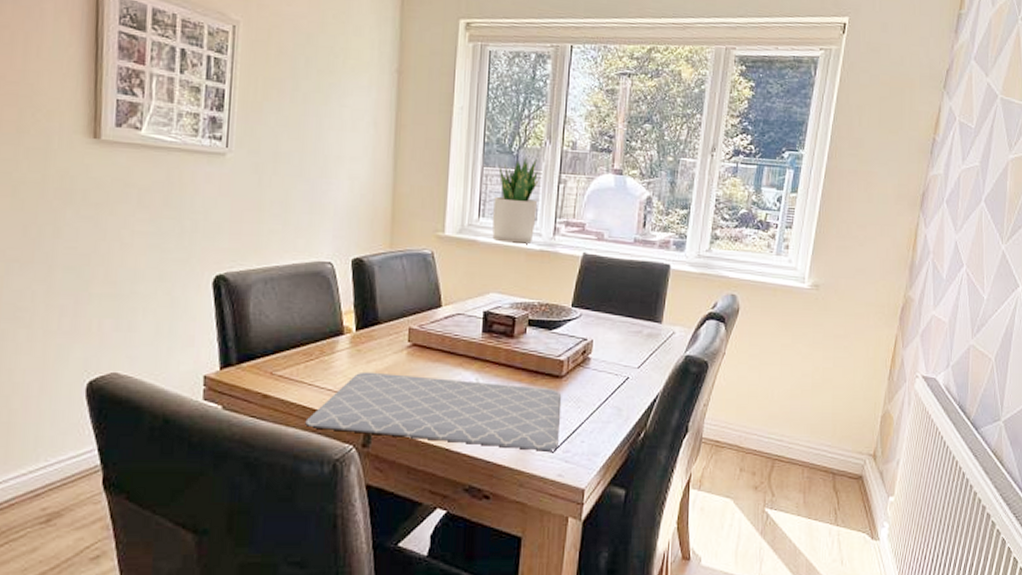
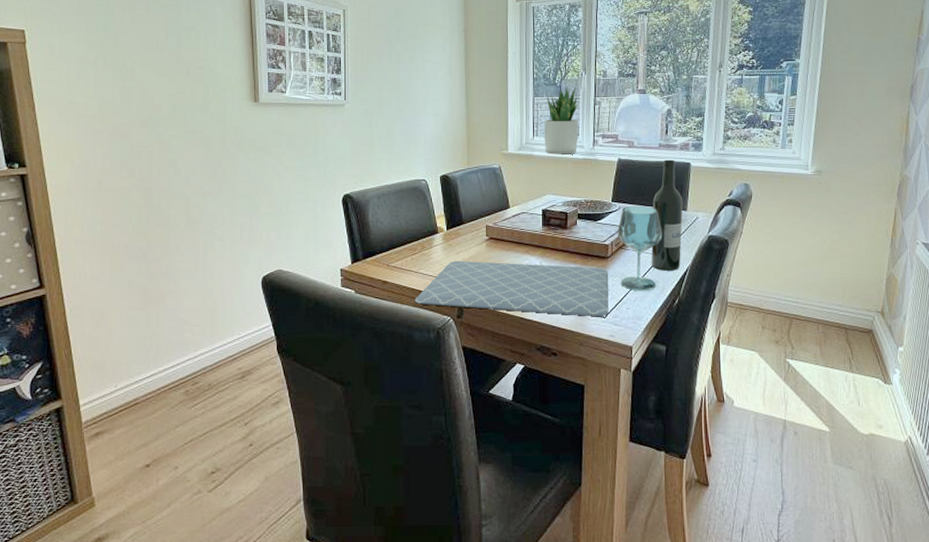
wine glass: none [575,313,631,421] -> present [617,205,663,292]
wine bottle: none [614,258,658,397] -> present [651,159,683,271]

